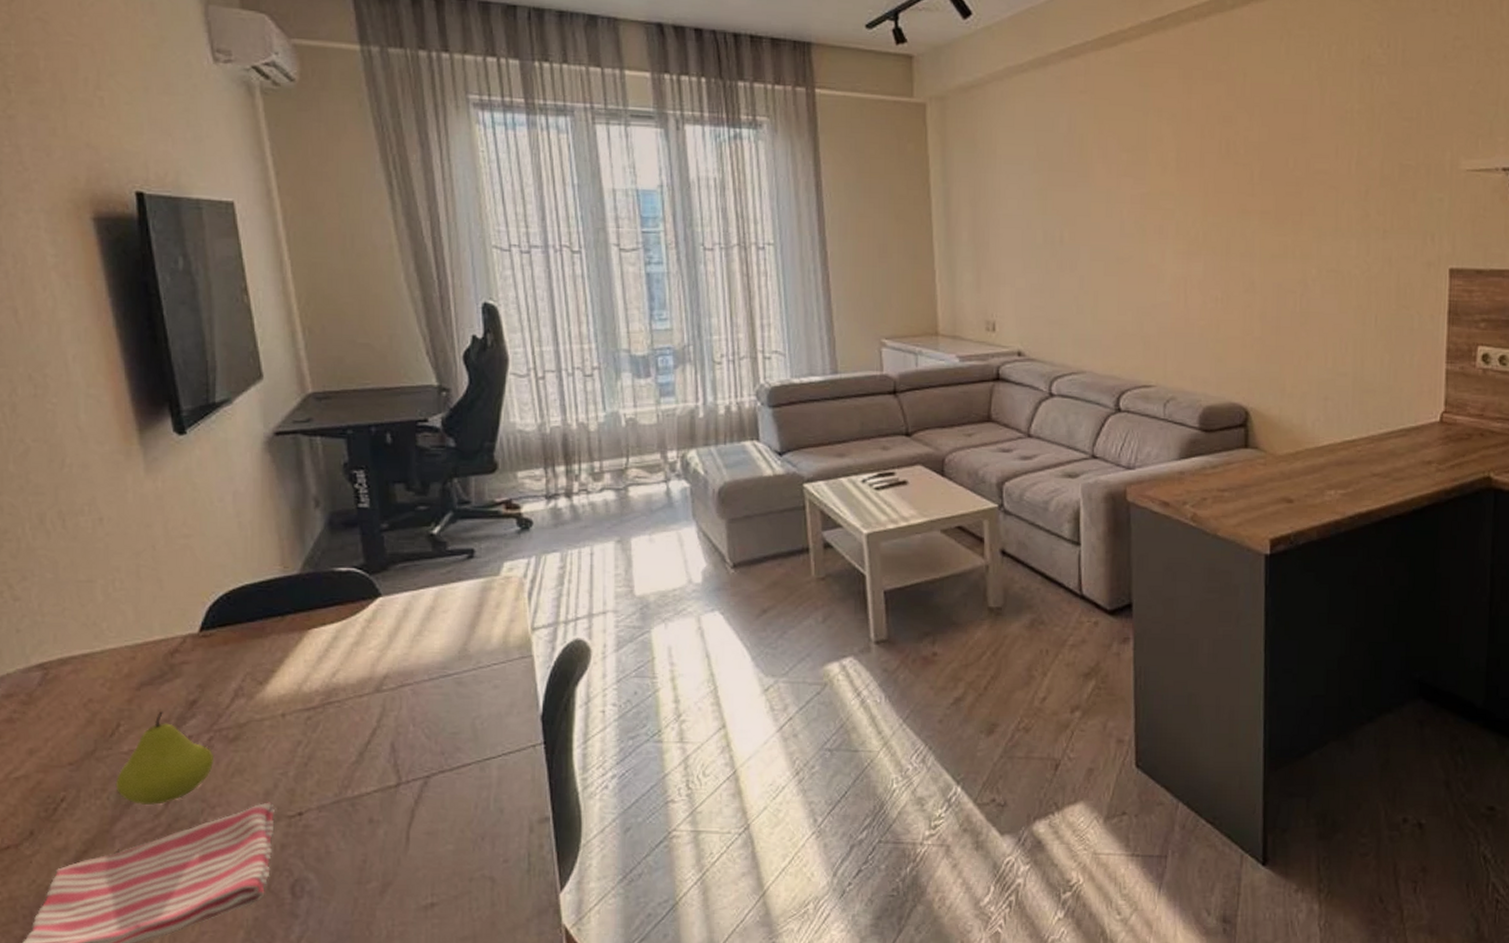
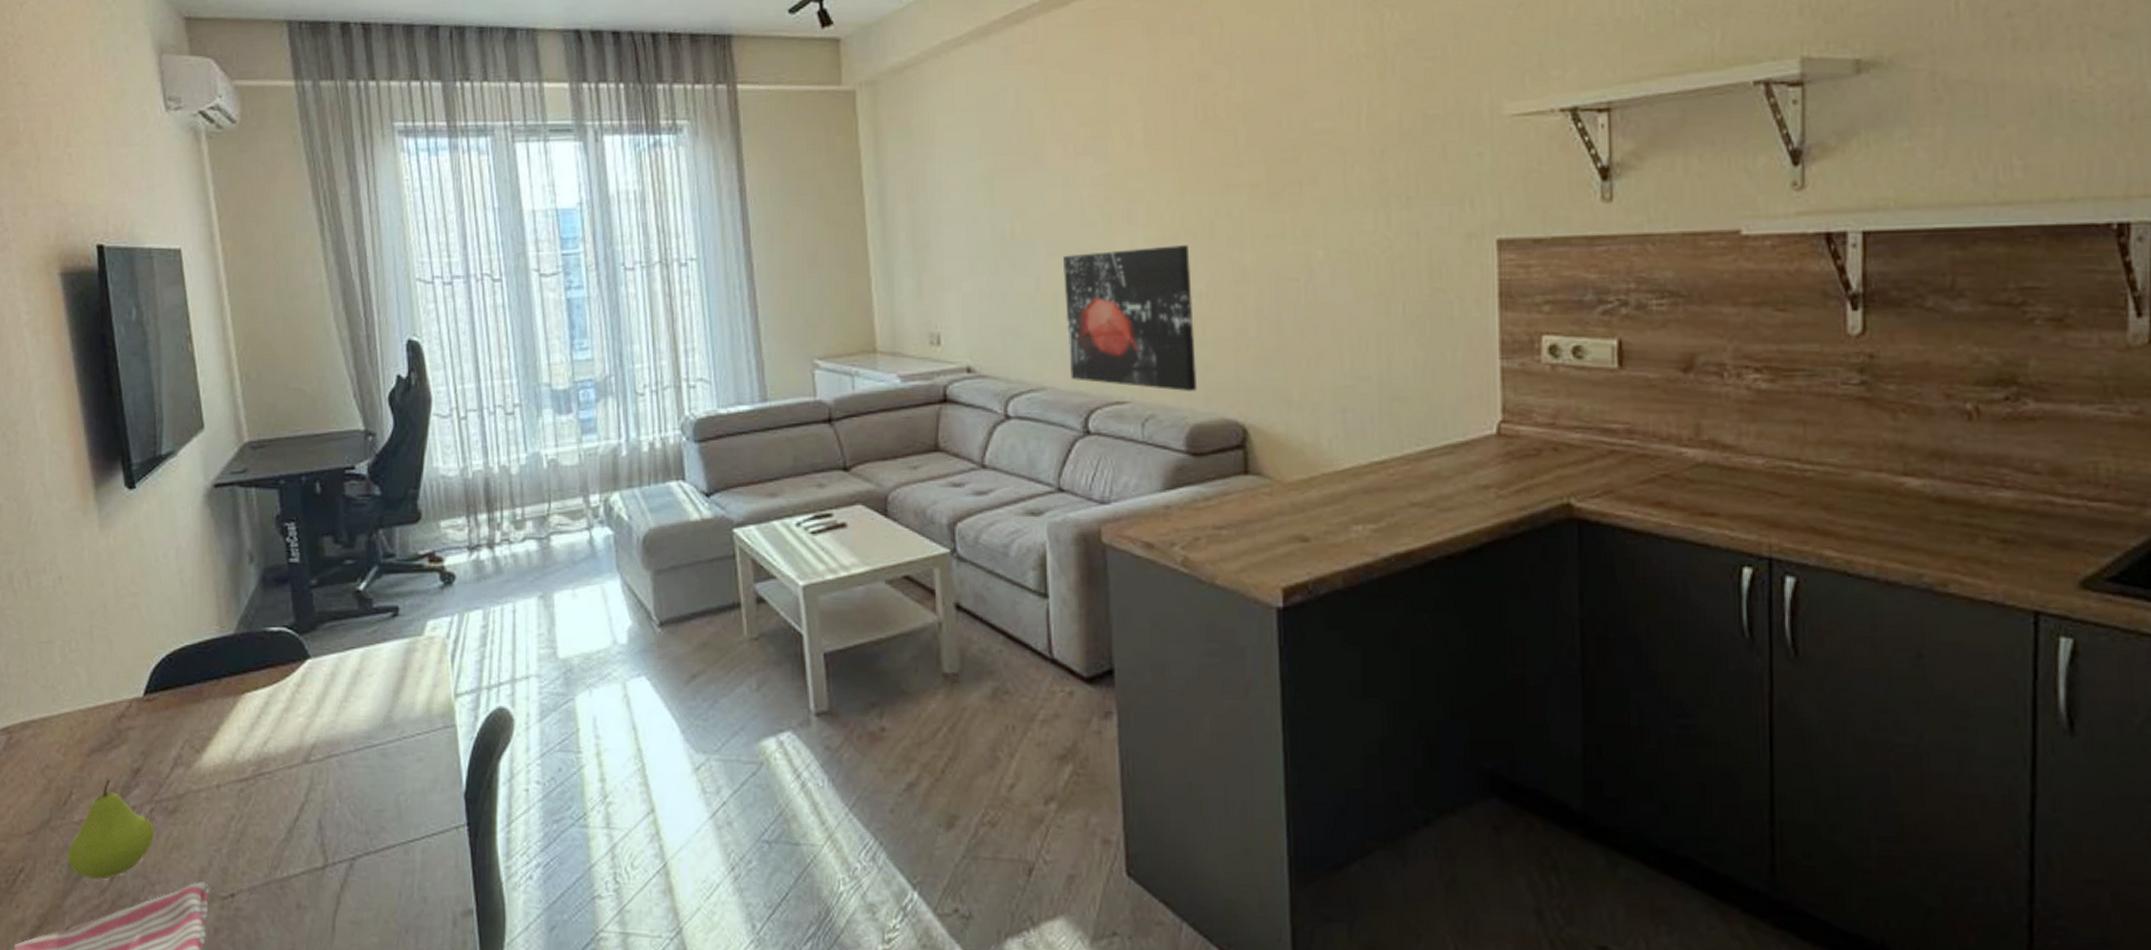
wall art: none [1103,258,1211,379] -> present [1063,245,1198,391]

